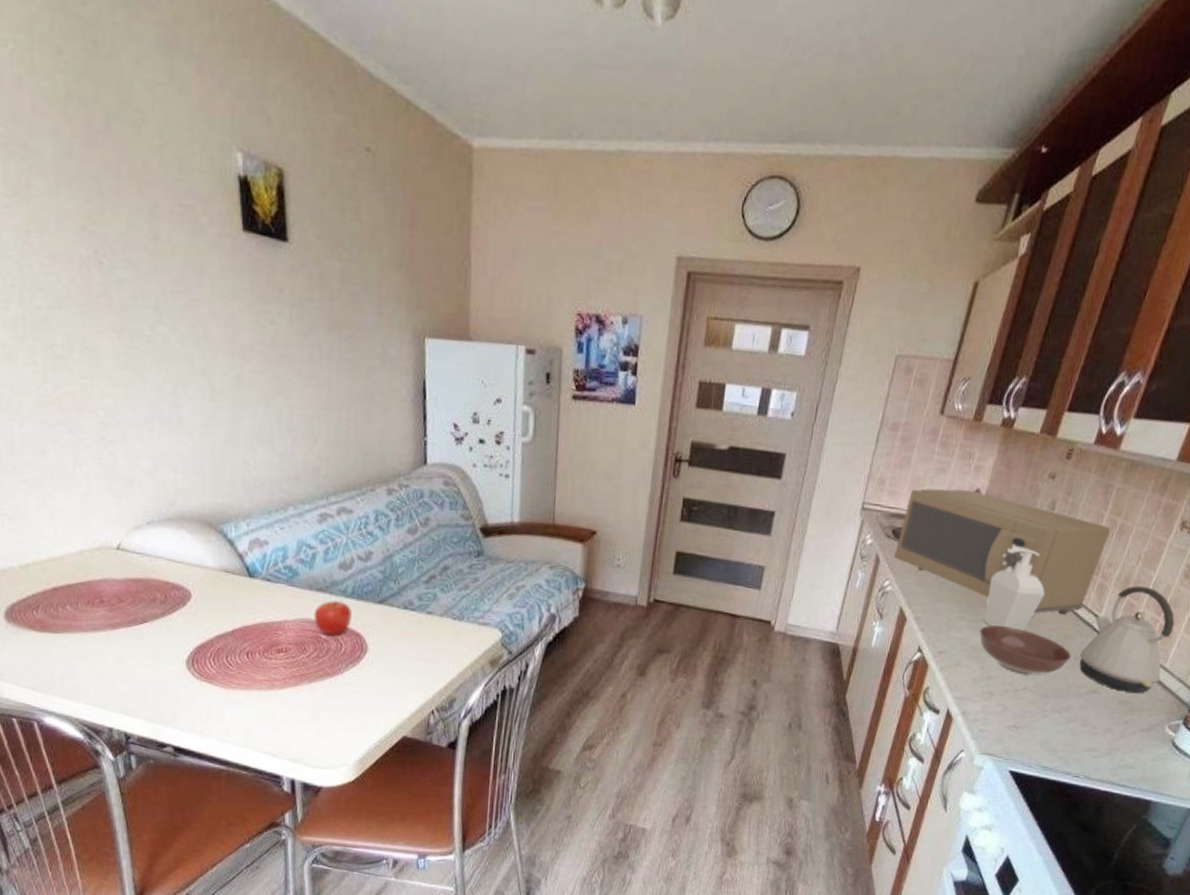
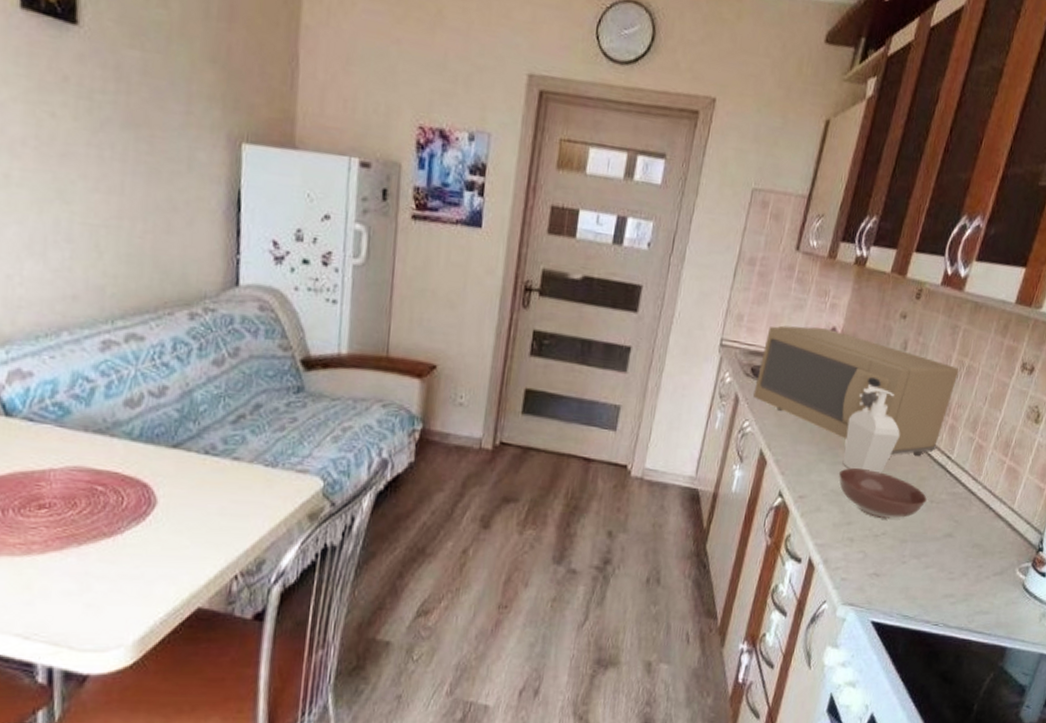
fruit: present [313,600,352,636] -> none [88,444,138,488]
kettle: present [1079,586,1175,693] -> none [934,427,1020,536]

